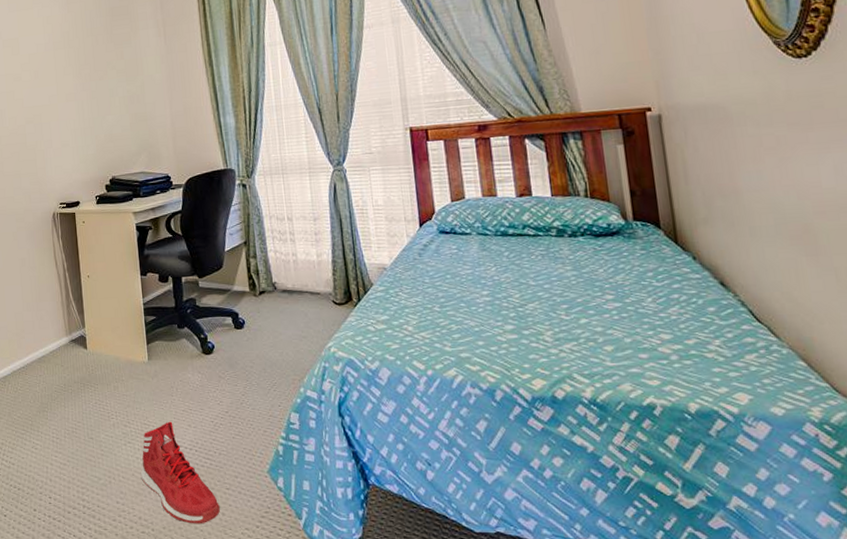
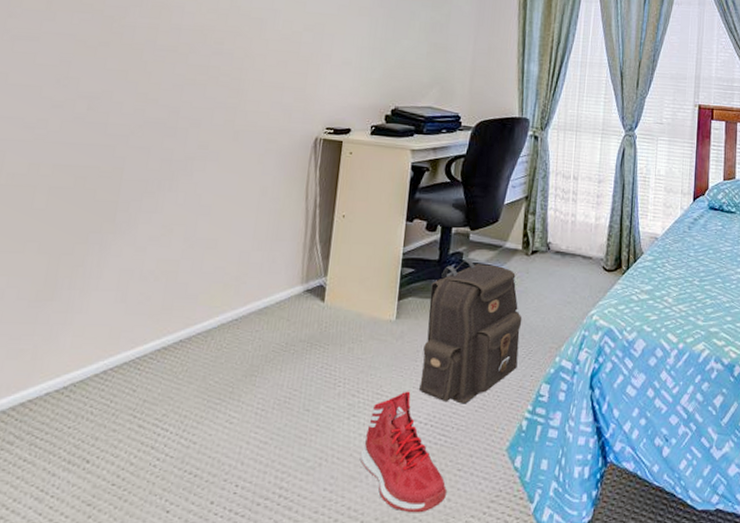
backpack: none [173,303,264,432] -> present [419,258,522,404]

